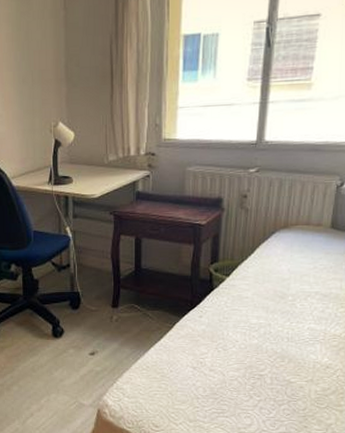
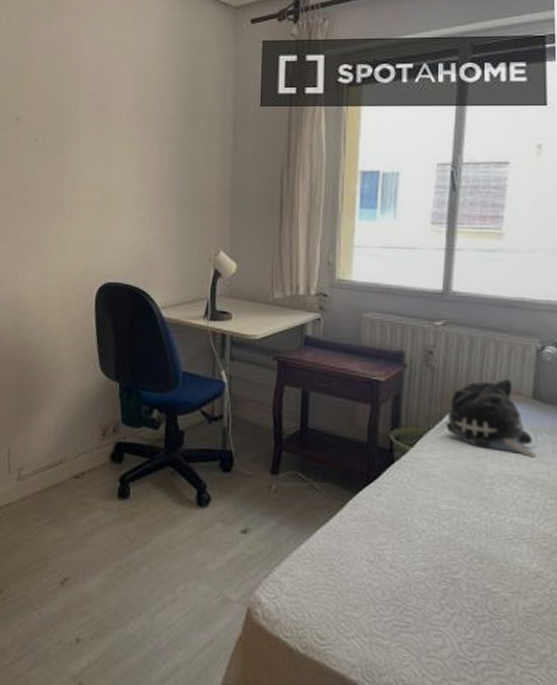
plush toy: none [257,213,332,277] -> present [446,378,537,458]

